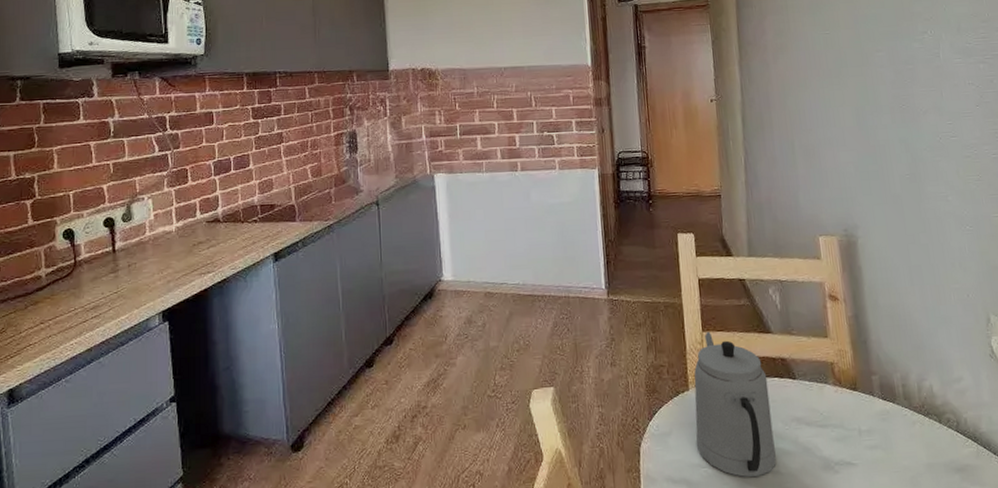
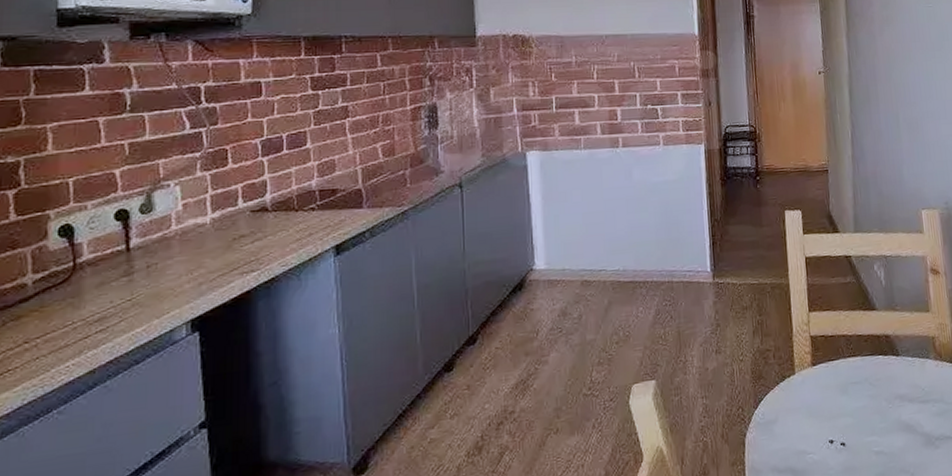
teapot: present [694,331,777,478] -> none [800,311,880,461]

